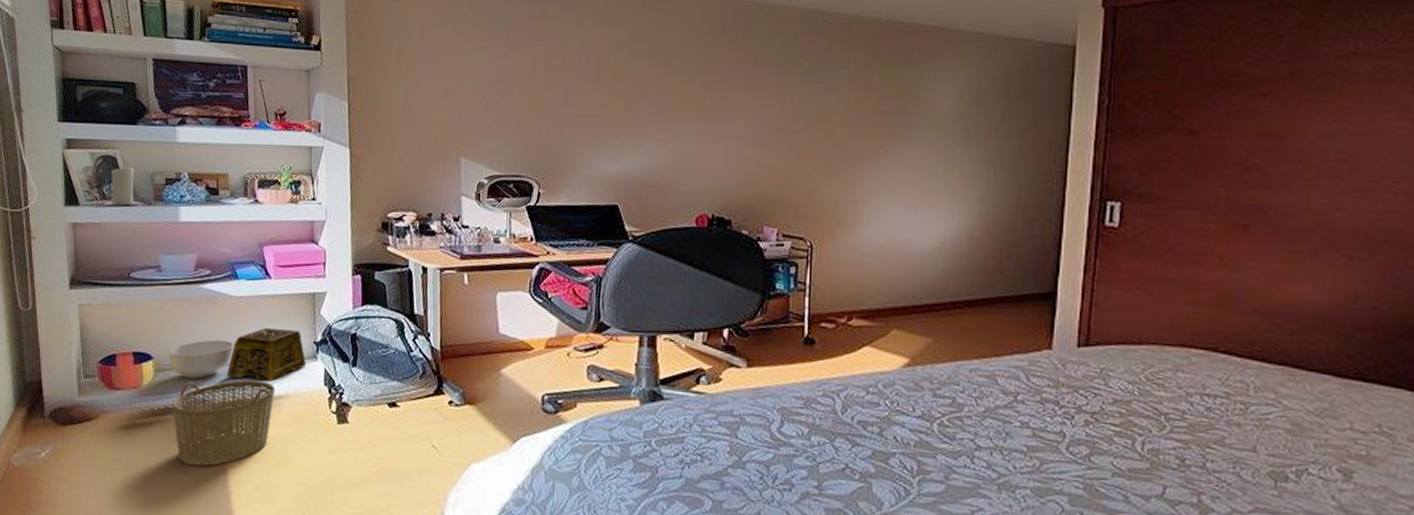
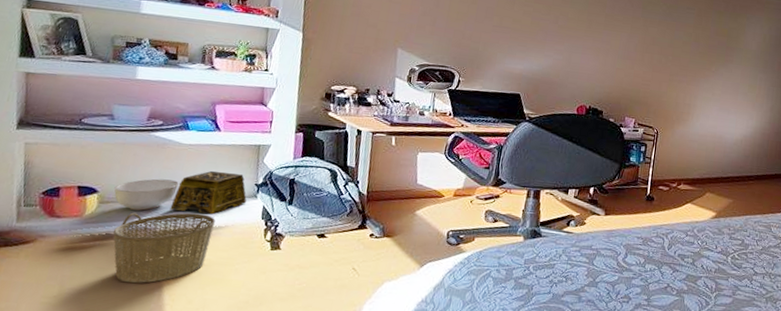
candle: present [111,166,134,205] -> none [68,28,96,62]

